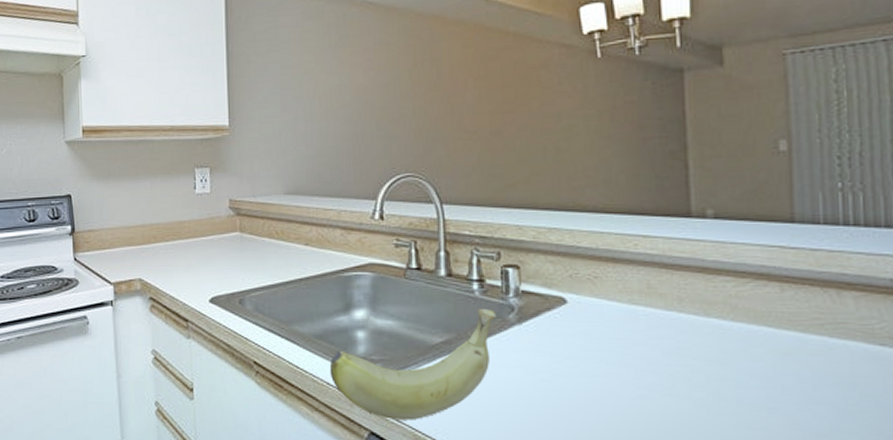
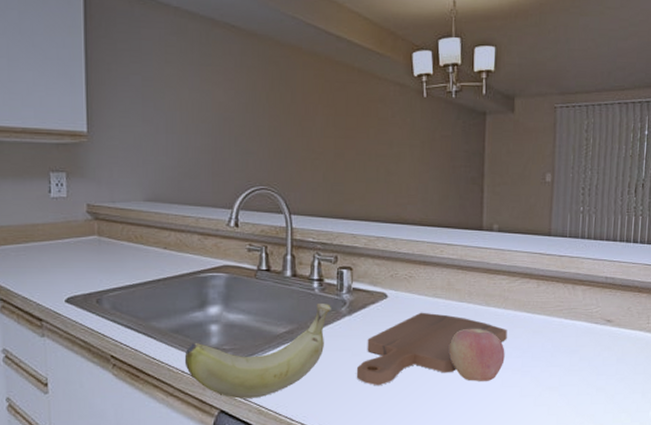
cutting board: none [531,322,740,416] -> present [356,312,507,386]
apple: none [656,345,740,419] -> present [449,328,505,381]

